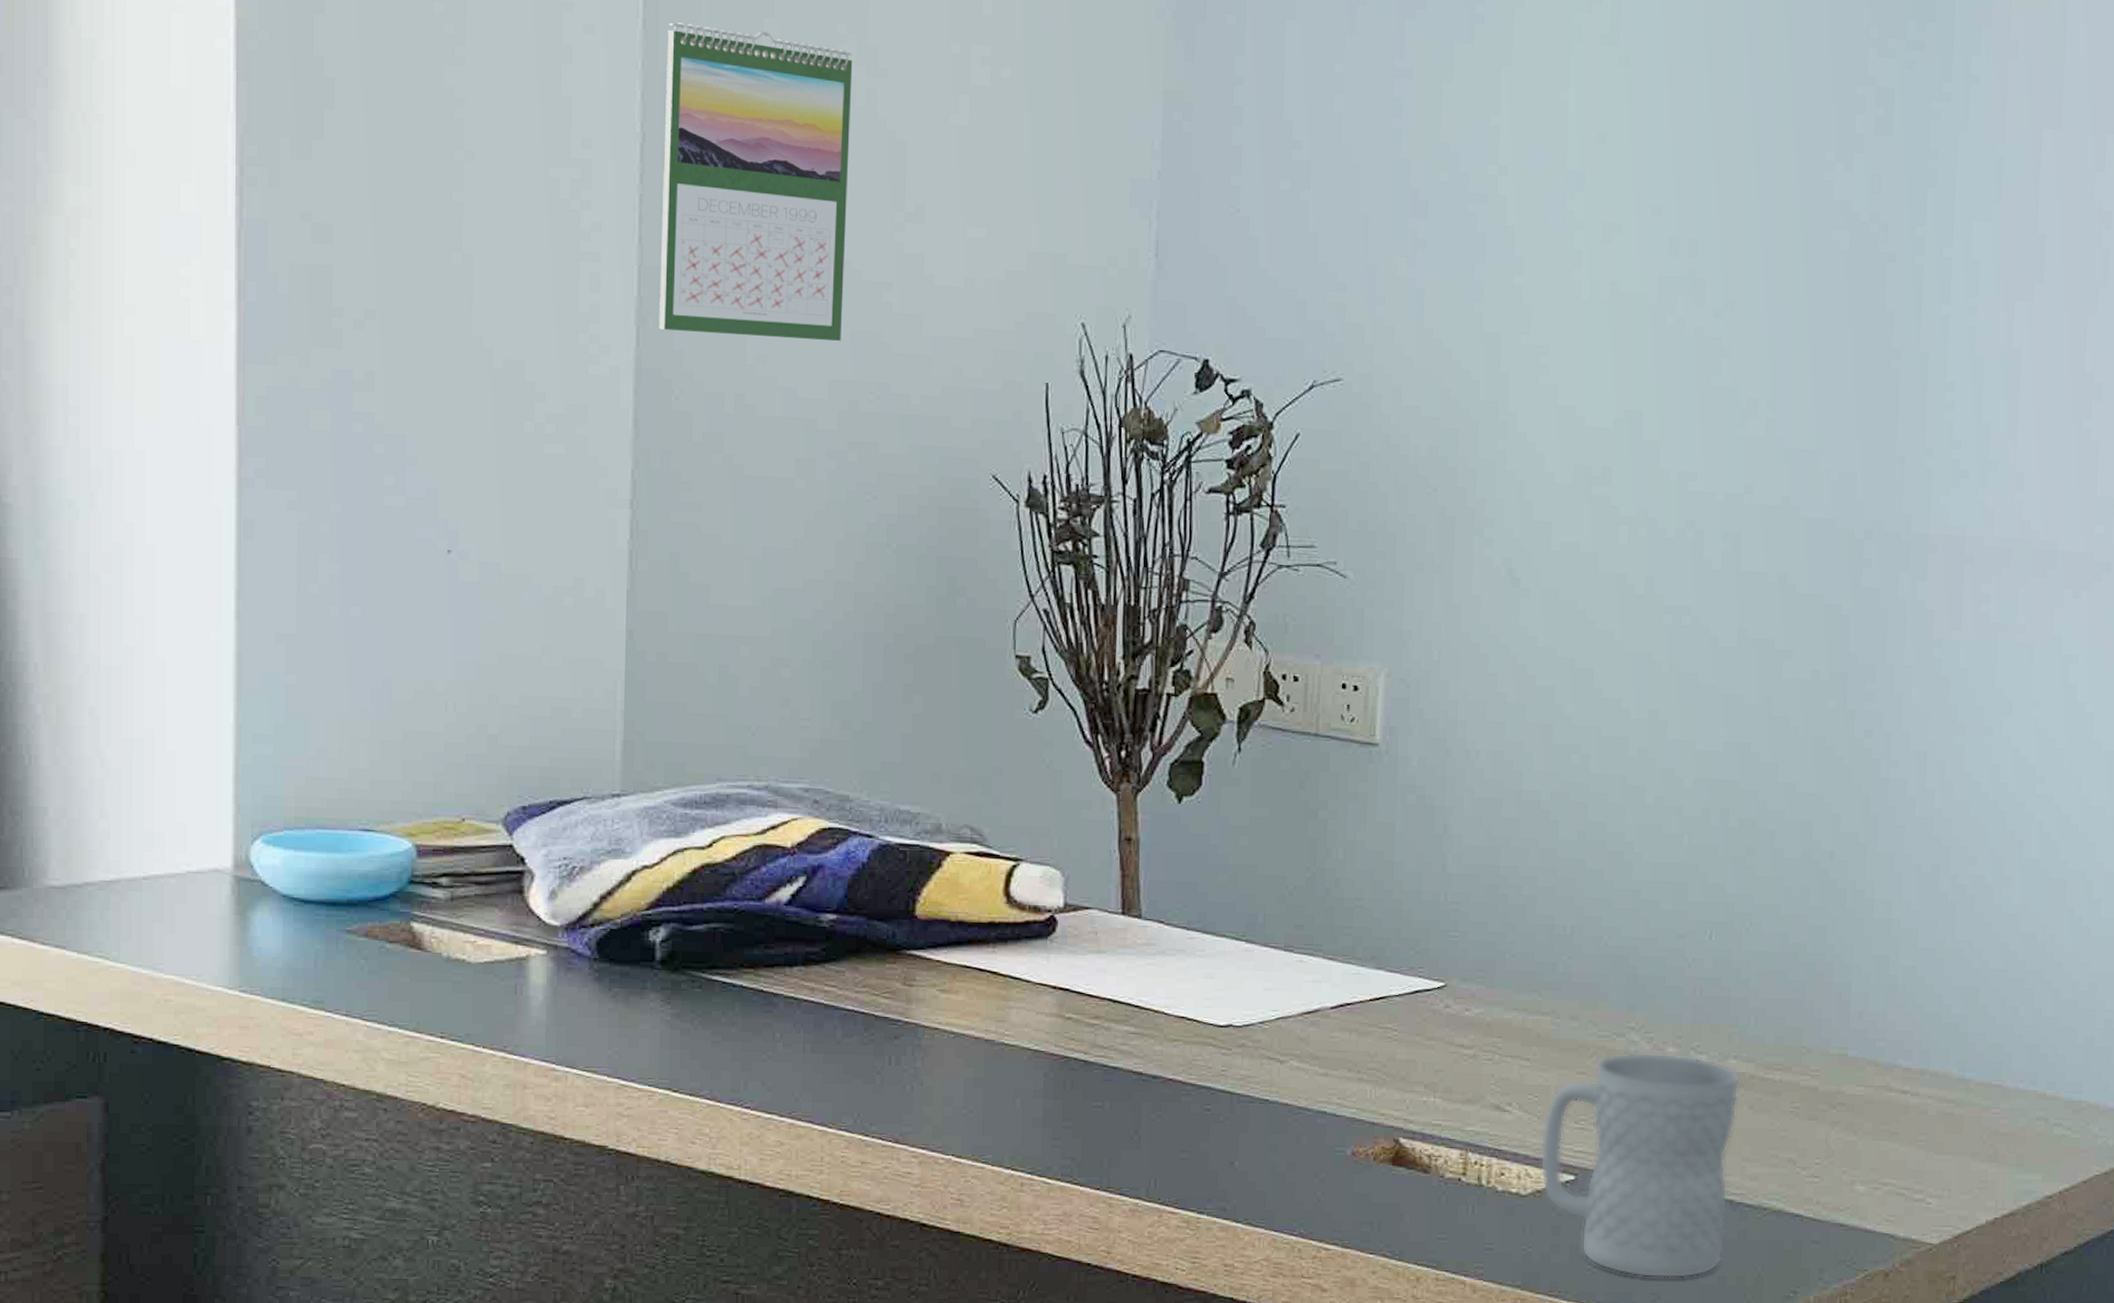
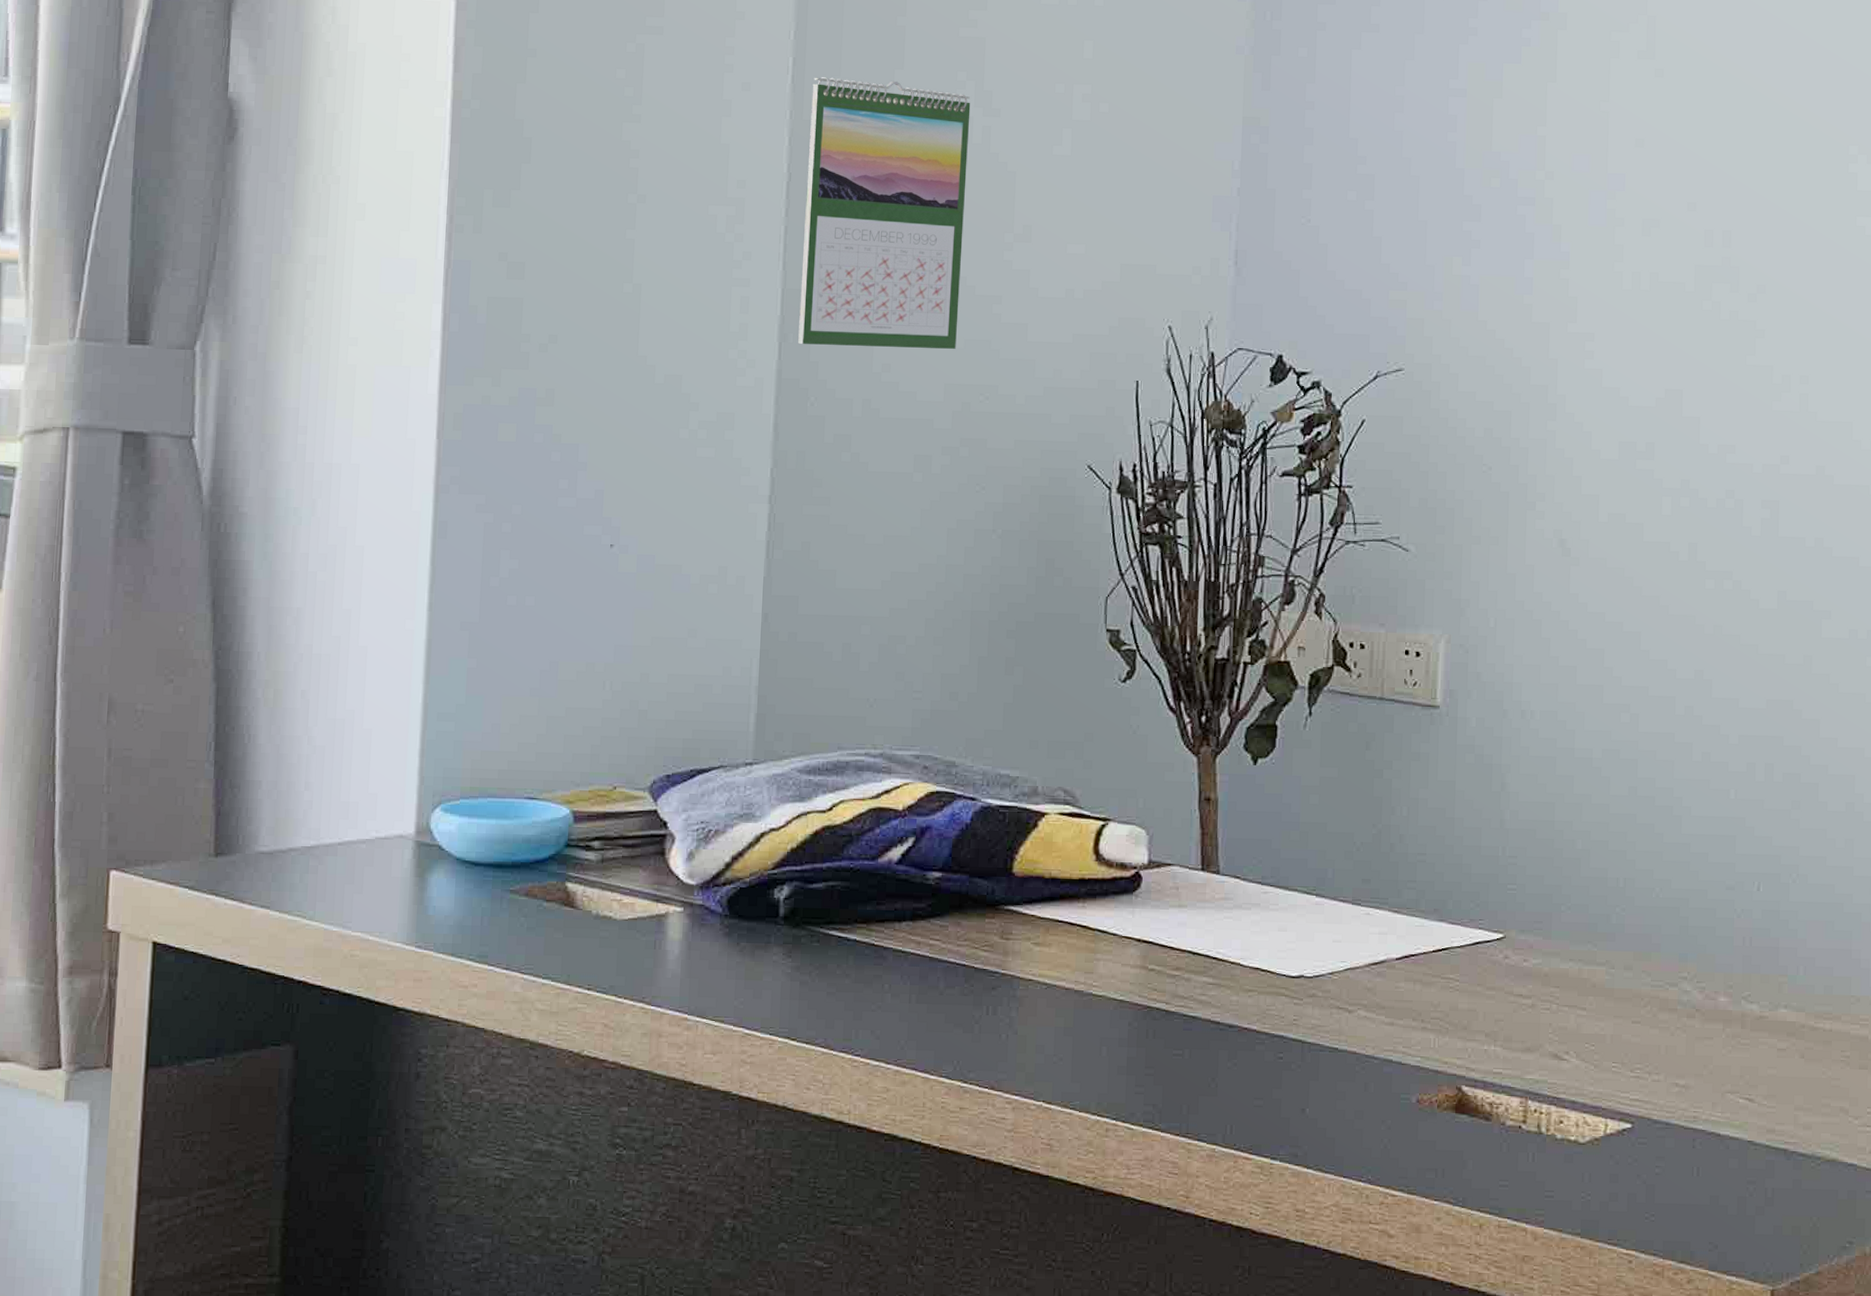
mug: present [1540,1052,1741,1279] -> none [1597,1002,1791,1228]

